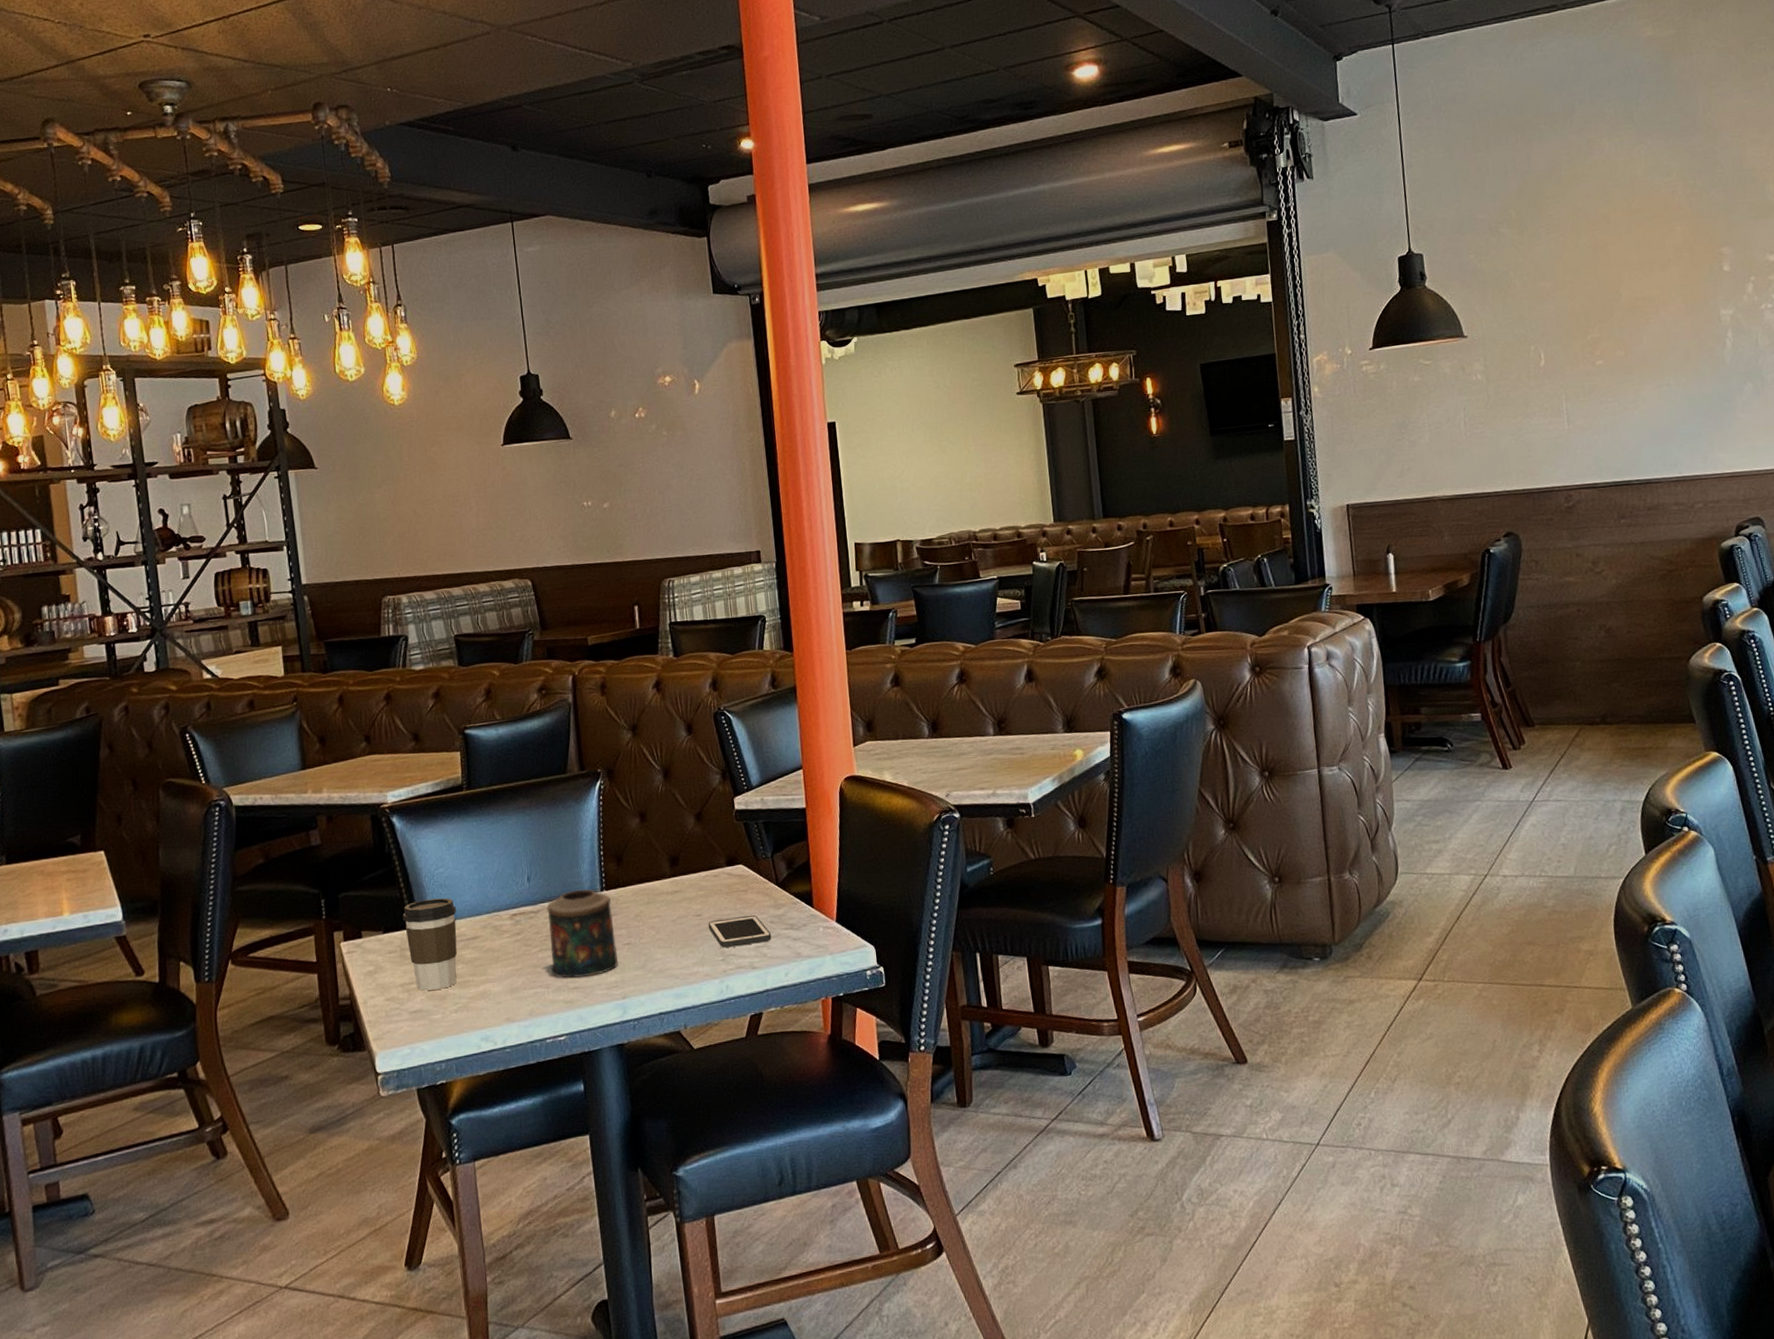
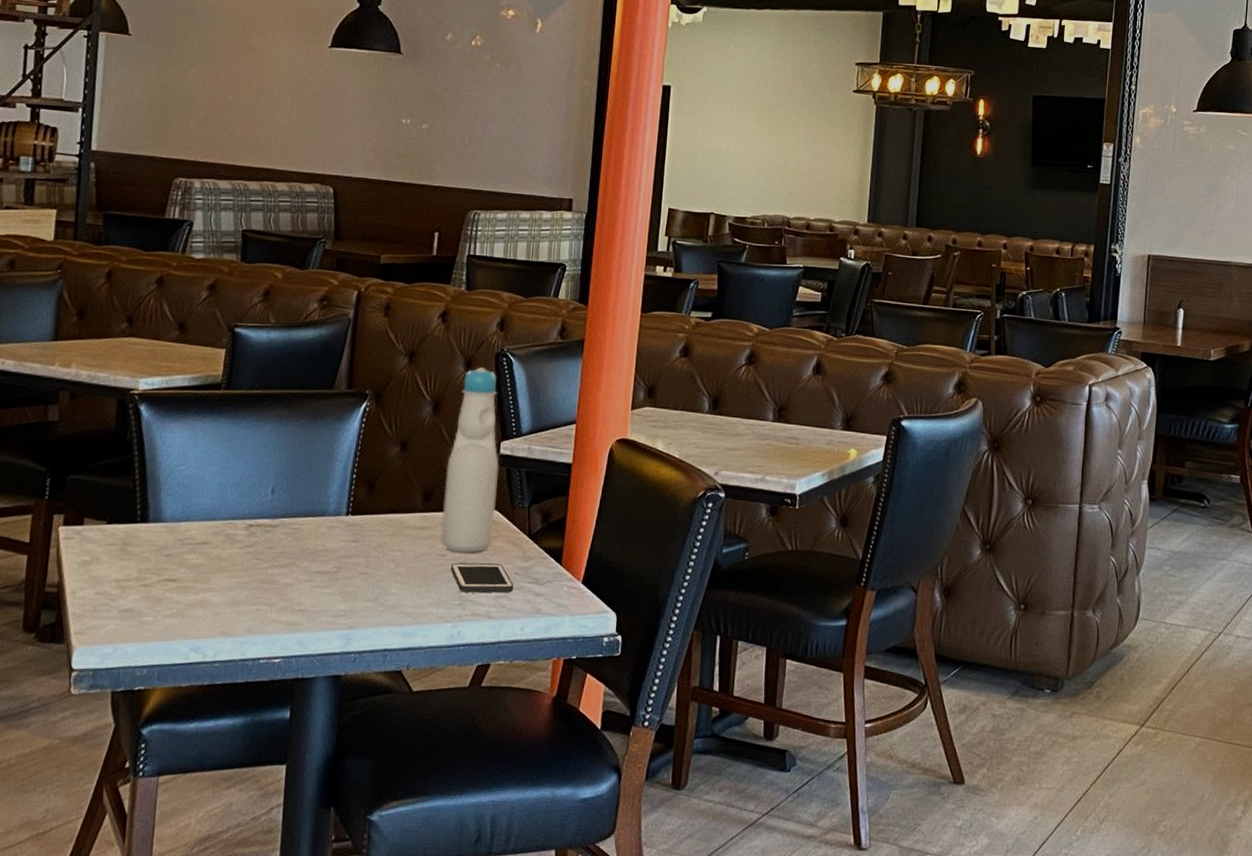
coffee cup: present [402,898,458,991] -> none [131,495,190,591]
candle: present [541,889,618,978] -> none [268,509,355,601]
bottle: none [687,728,743,911] -> present [440,366,499,553]

